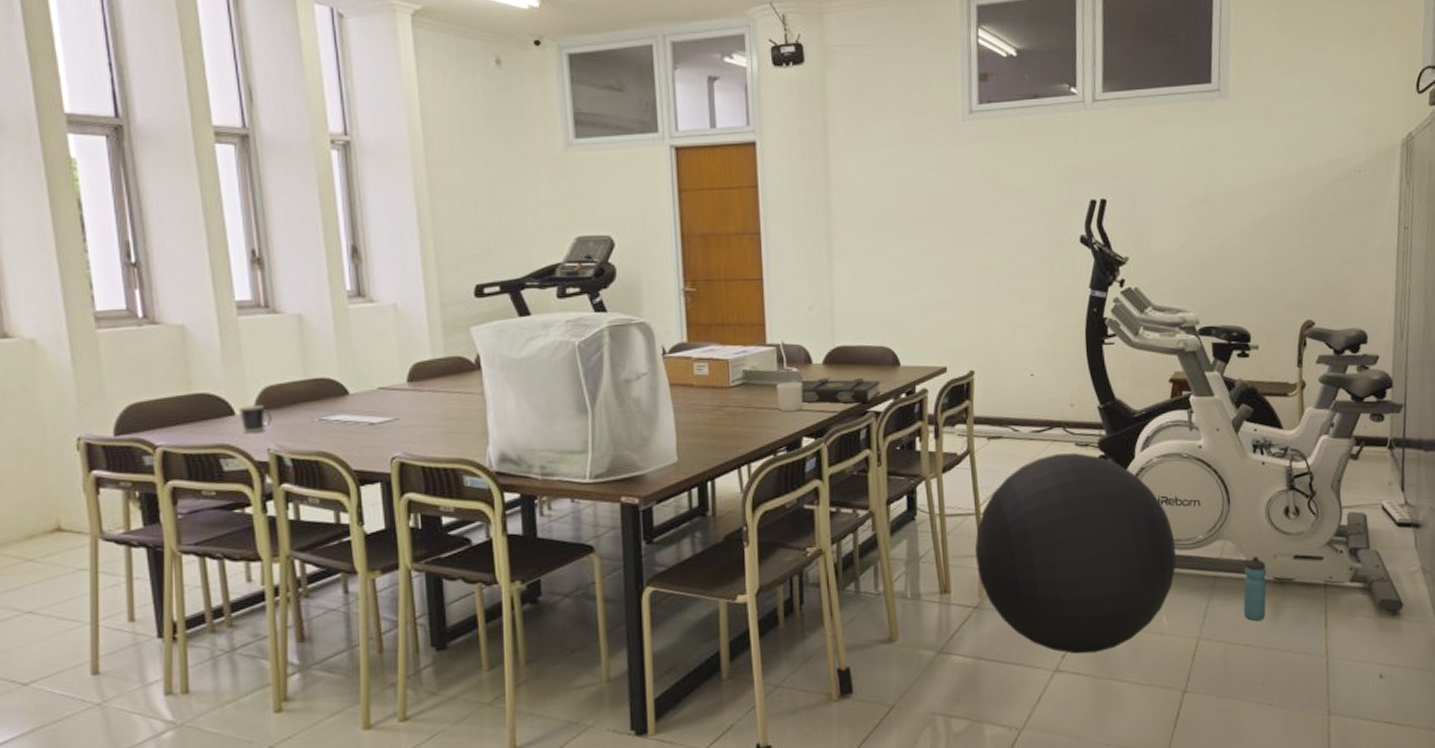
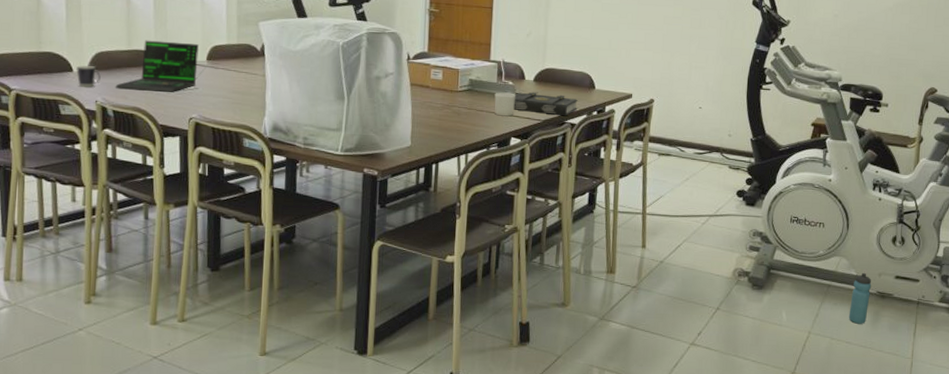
laptop: none [291,363,413,431] -> present [115,40,211,92]
exercise ball: present [975,453,1177,654] -> none [638,173,800,334]

